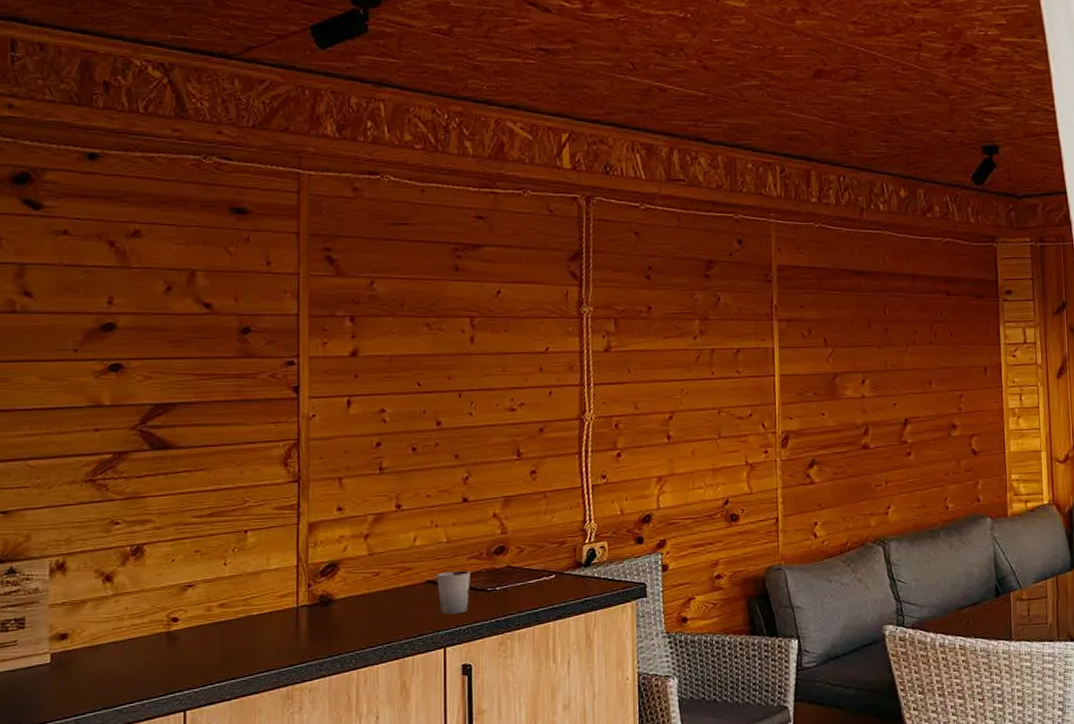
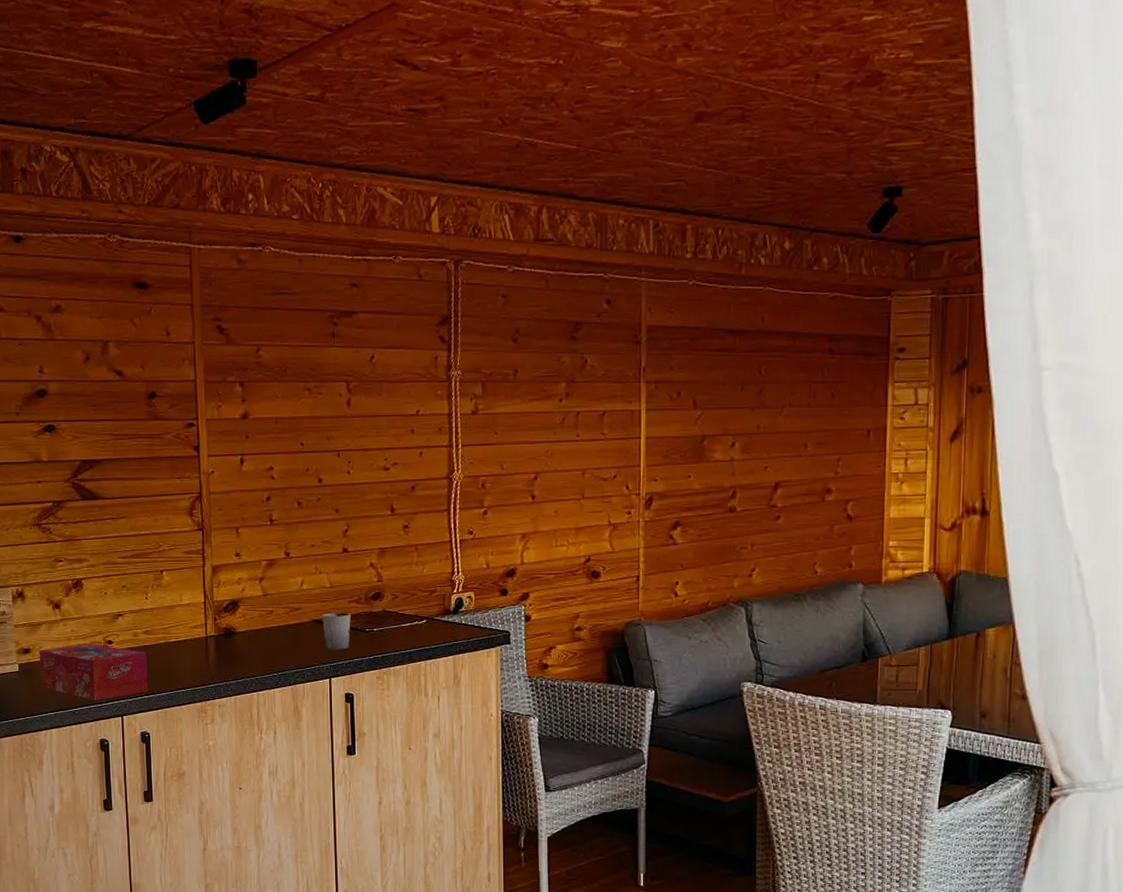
tissue box: none [79,622,222,693] -> present [39,643,149,700]

